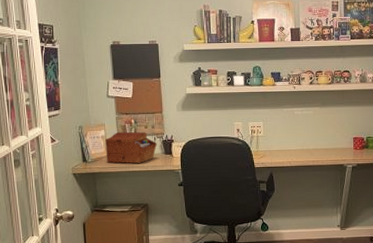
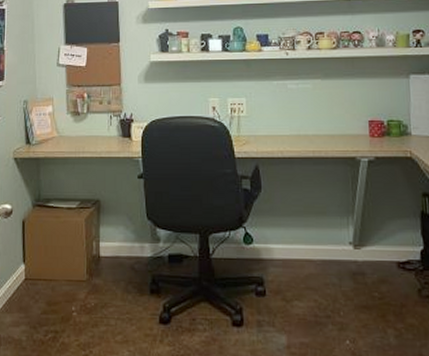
sewing box: present [105,131,158,164] -> none [52,108,114,149]

